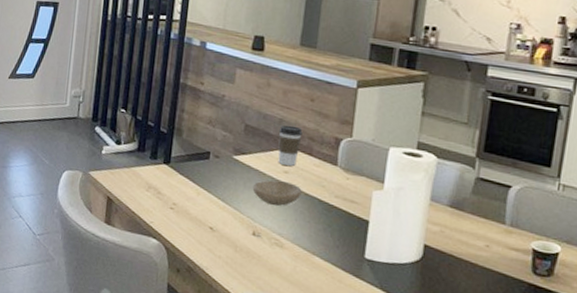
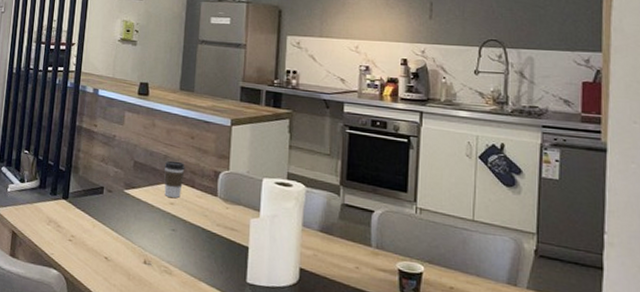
bowl: present [252,180,302,206] -> none [142,211,187,235]

